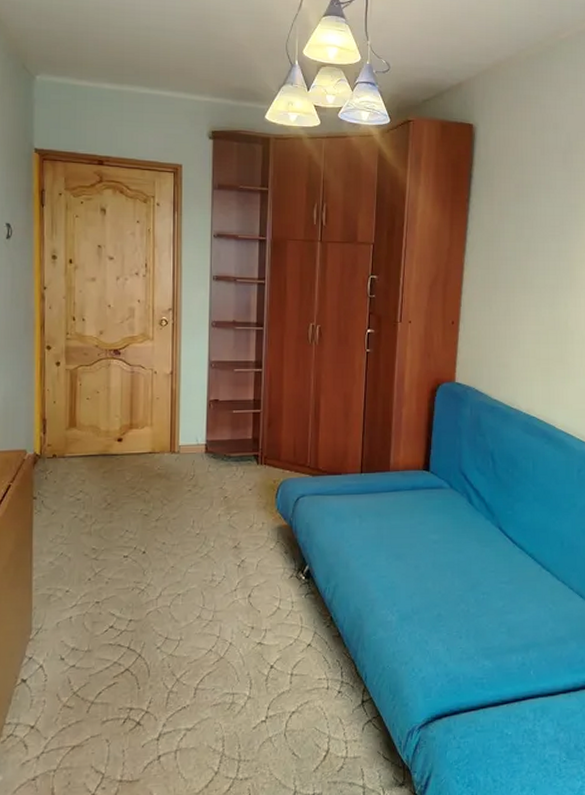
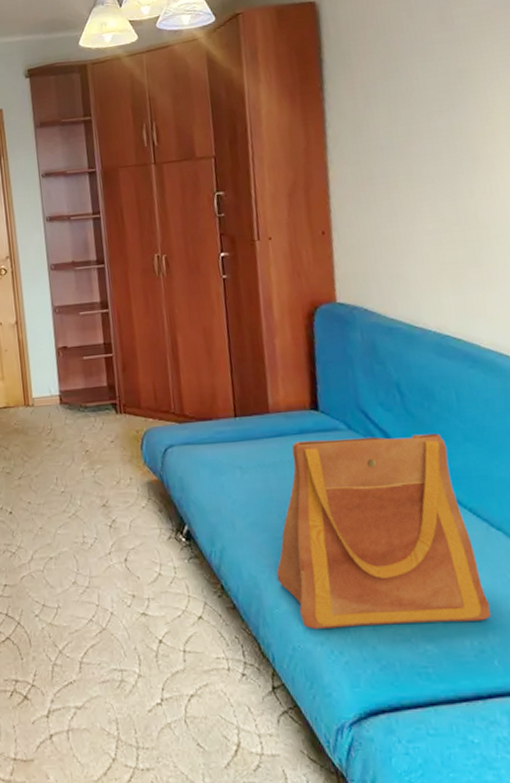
tote bag: none [378,494,534,652] -> present [276,433,491,629]

